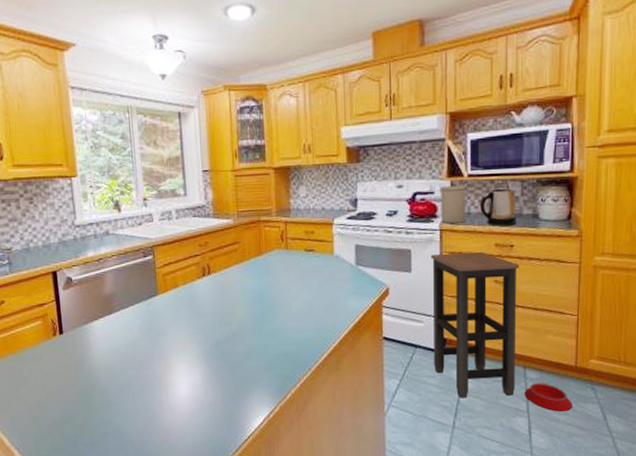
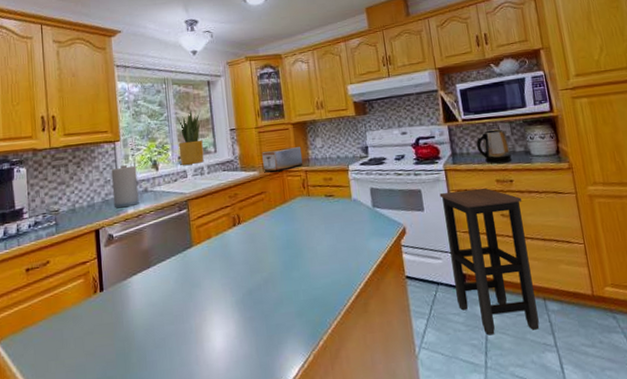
paper towel holder: none [68,204,100,251] -> present [111,165,139,209]
planter: none [139,146,173,209] -> present [174,110,204,166]
toaster: none [238,194,283,222] -> present [262,146,303,173]
canister: present [439,185,467,224] -> none [439,129,466,164]
pet bowl: present [525,383,572,412] -> none [549,314,598,344]

